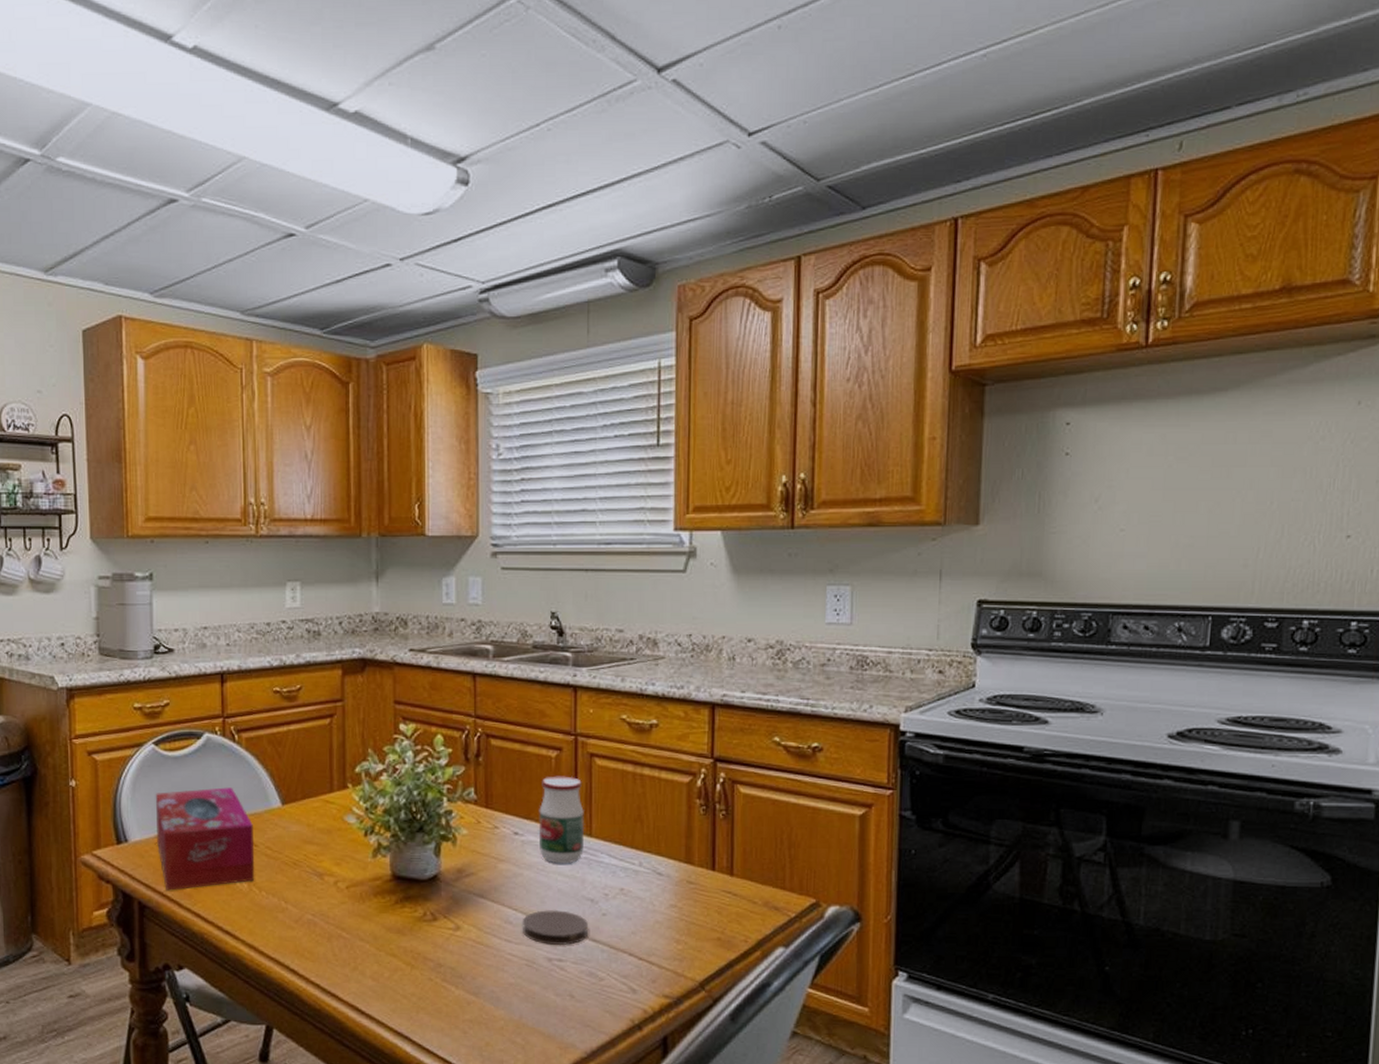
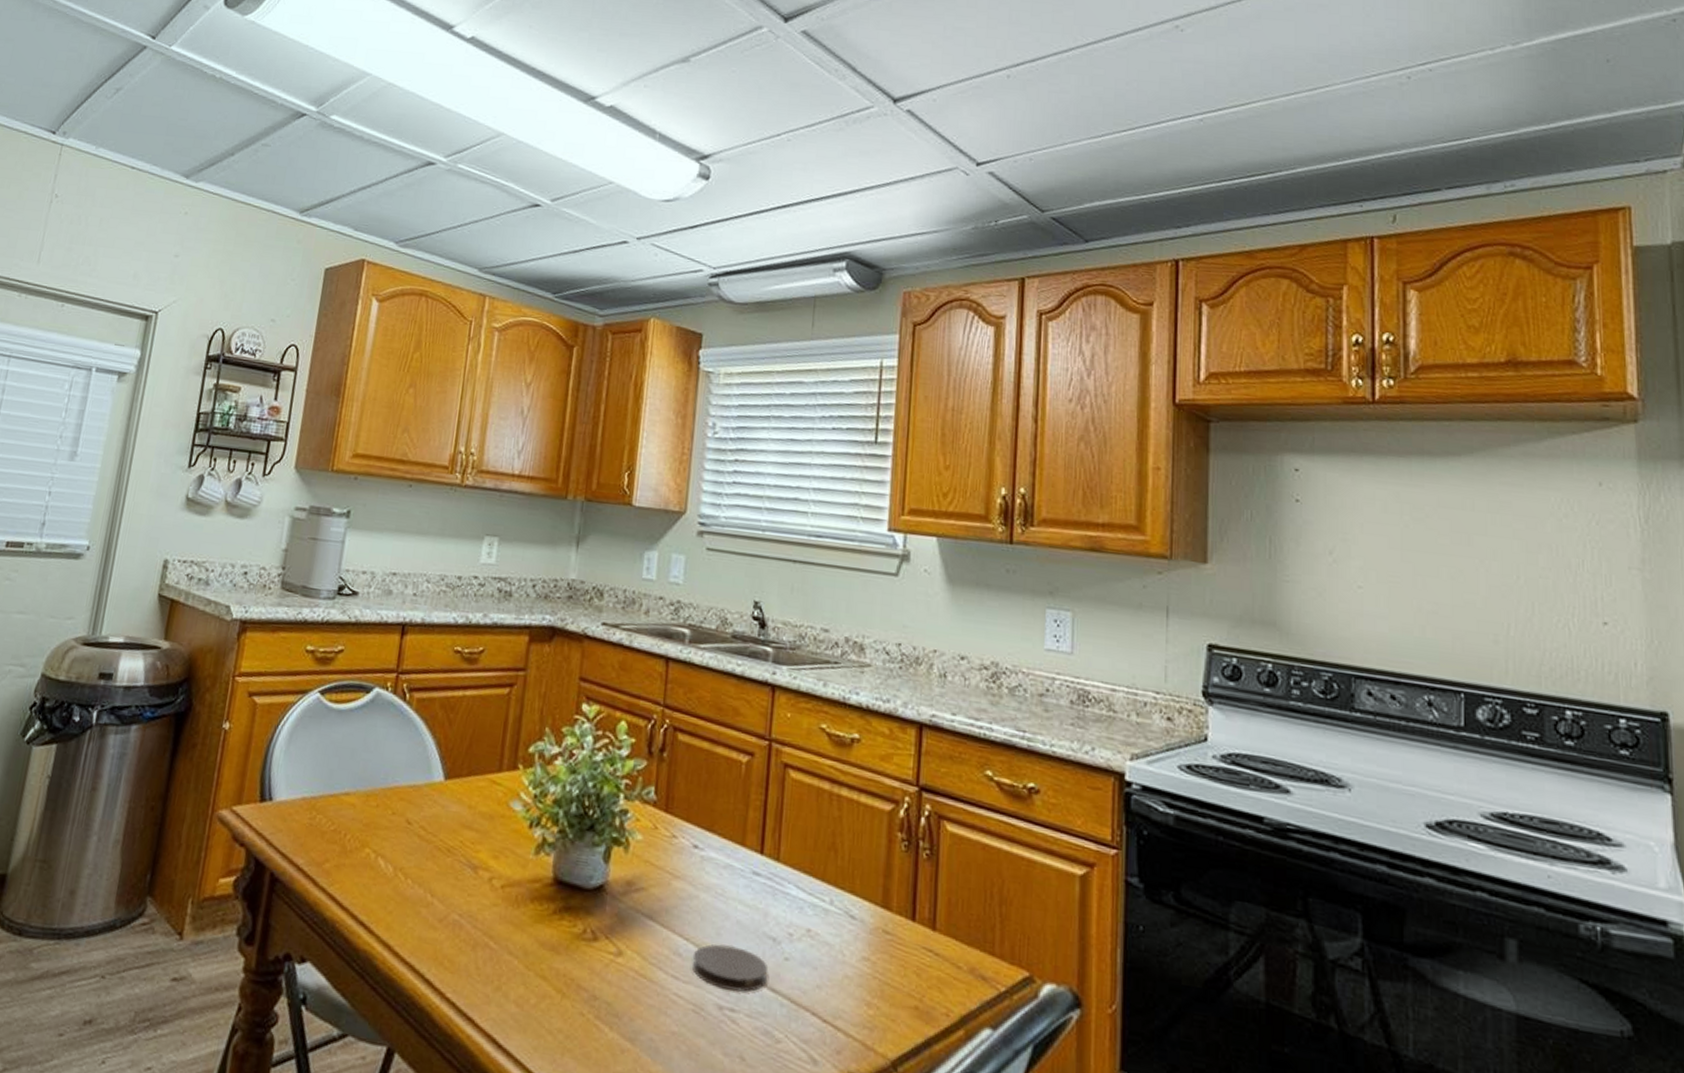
tissue box: present [155,787,255,891] -> none [302,748,410,866]
jar: present [538,776,585,864] -> none [720,784,773,891]

